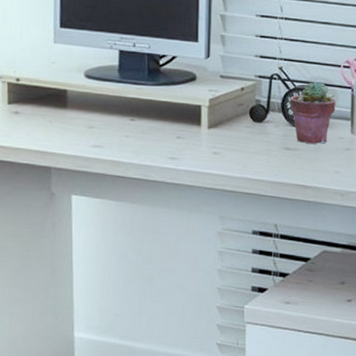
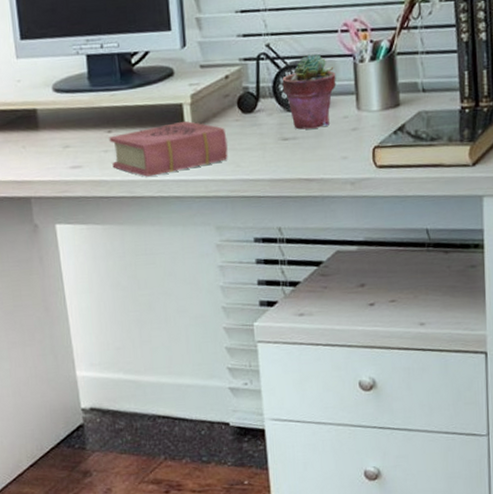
book: none [131,120,237,164] -> present [109,120,228,177]

